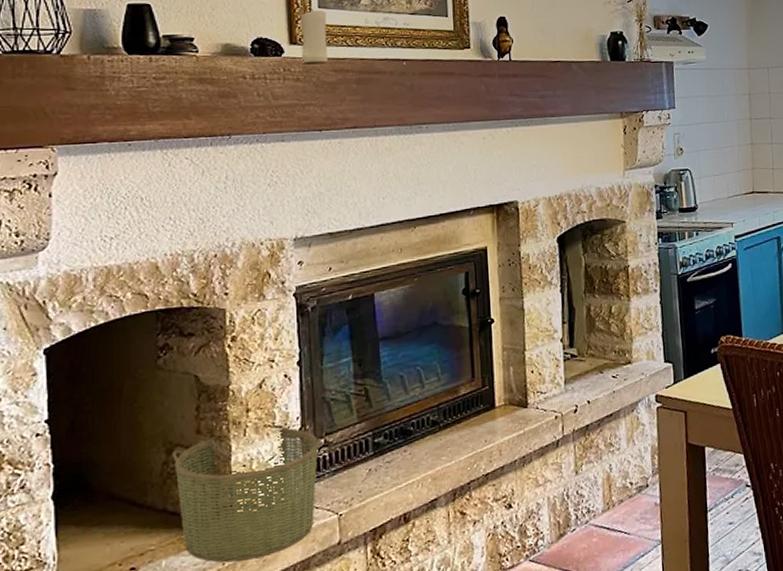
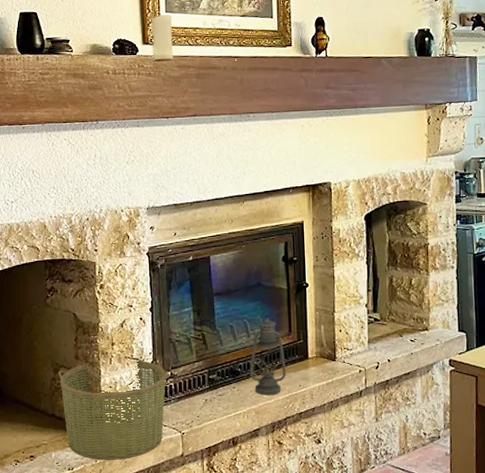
lantern: none [424,362,469,457] -> present [249,318,286,396]

